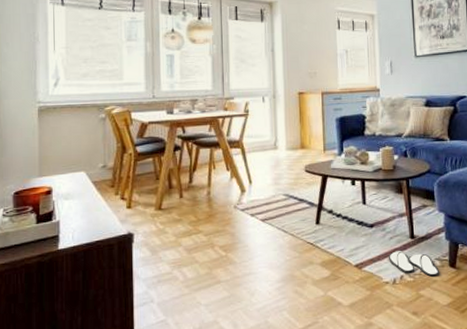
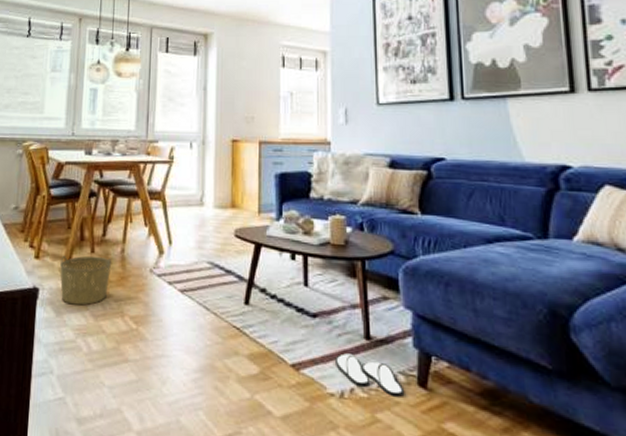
basket: none [152,200,200,244] -> present [60,255,112,306]

